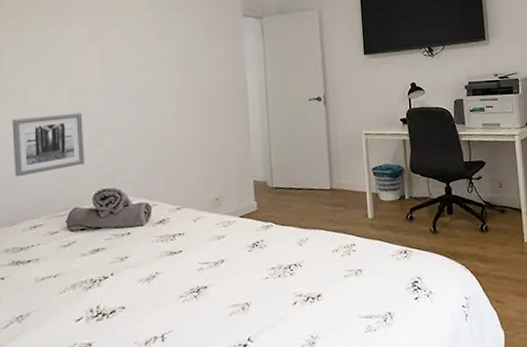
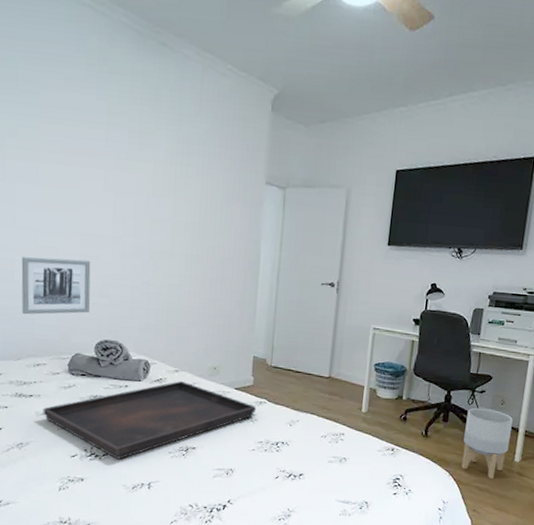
serving tray: none [42,218,263,315] -> present [43,381,256,459]
planter: none [469,194,516,265] -> present [461,407,513,479]

